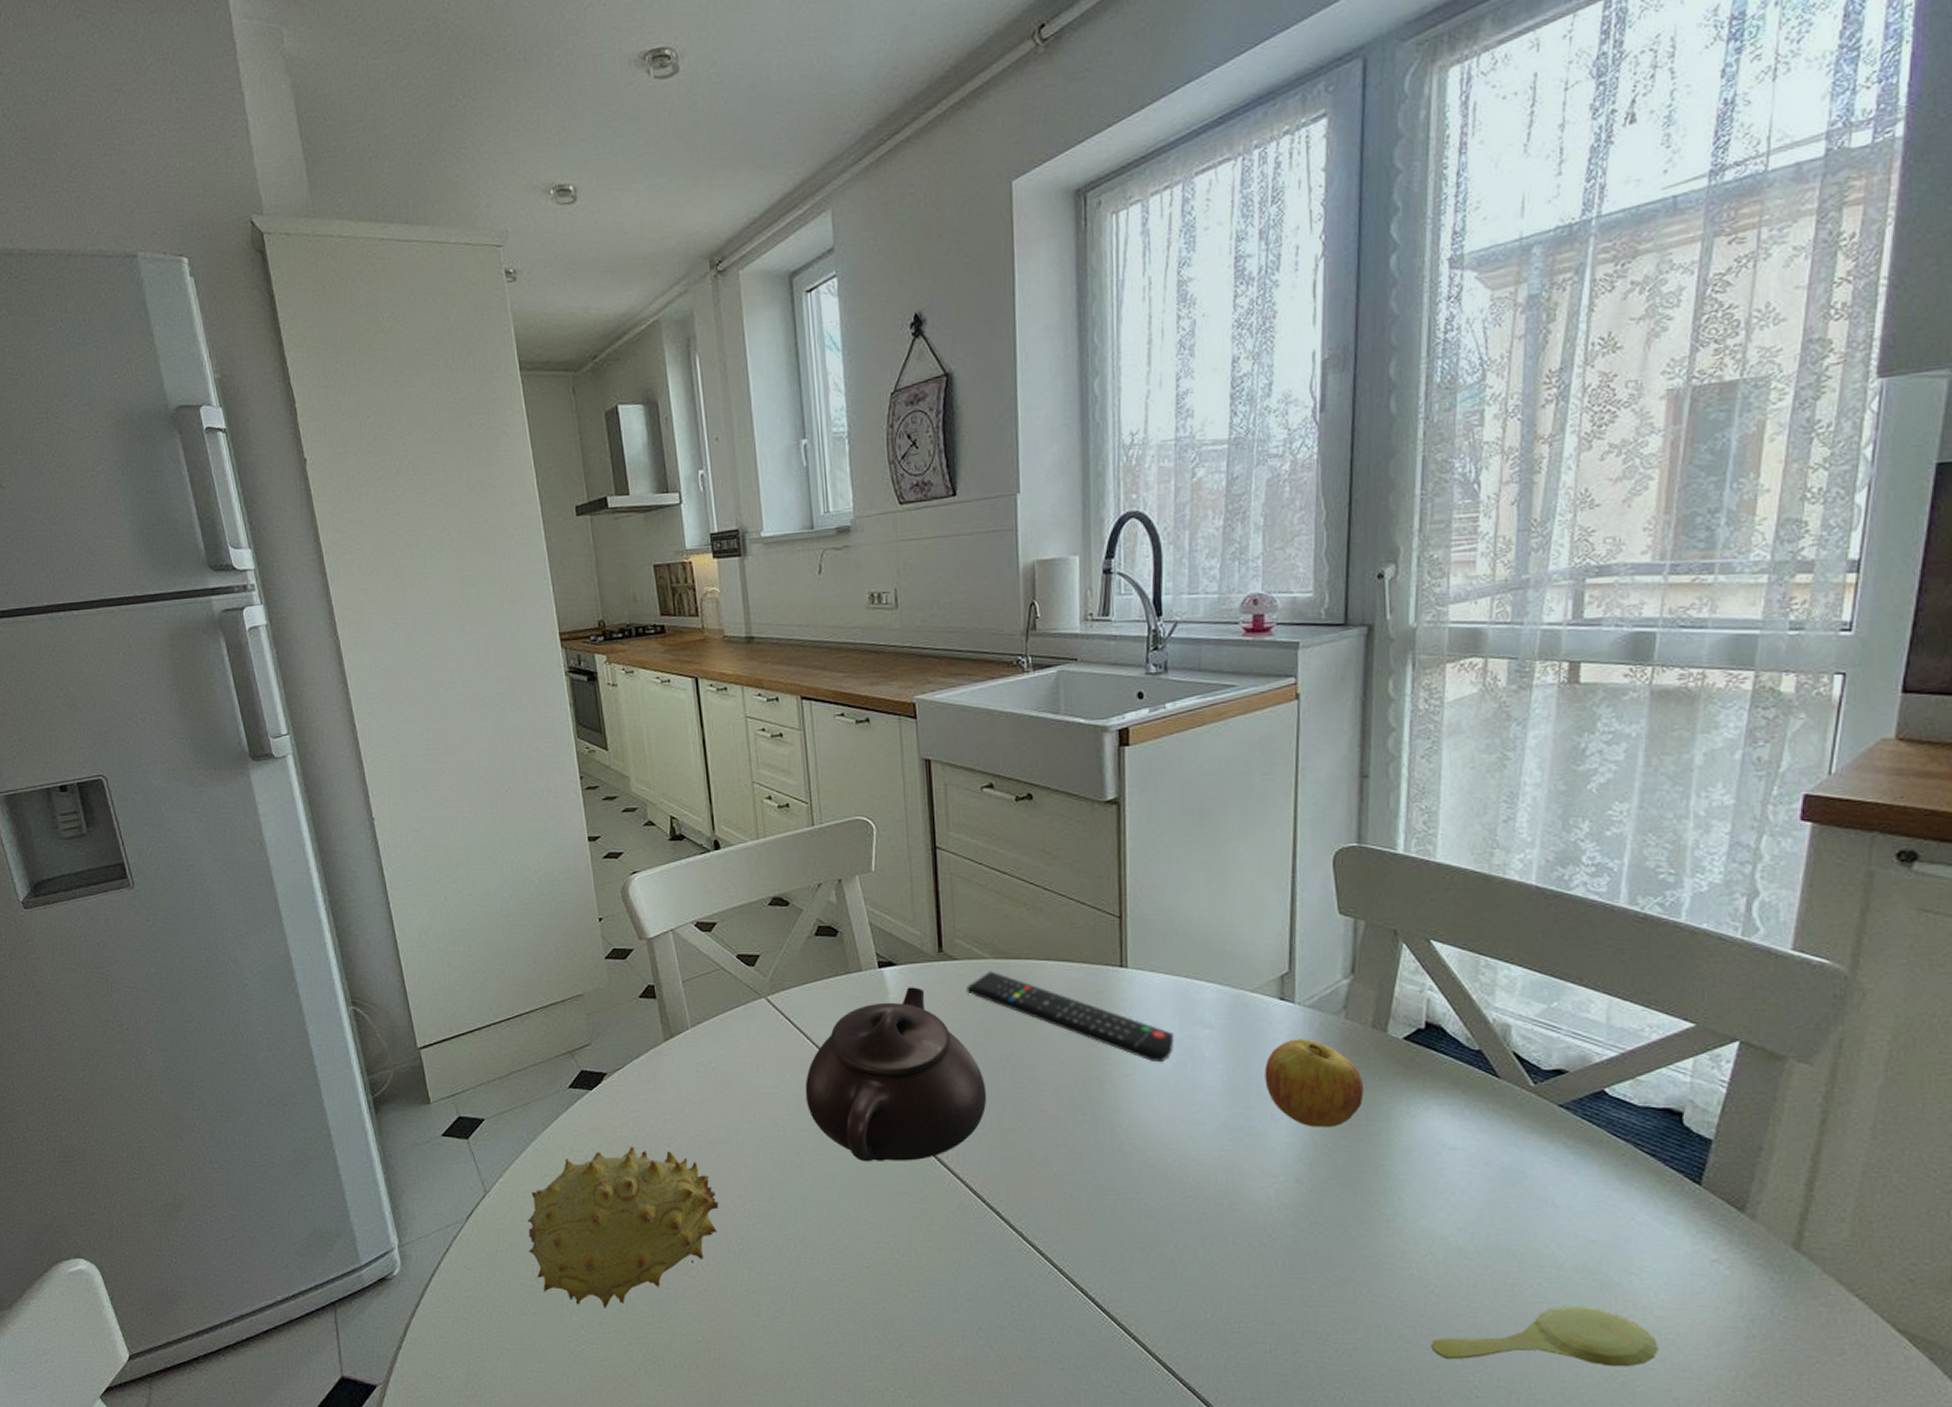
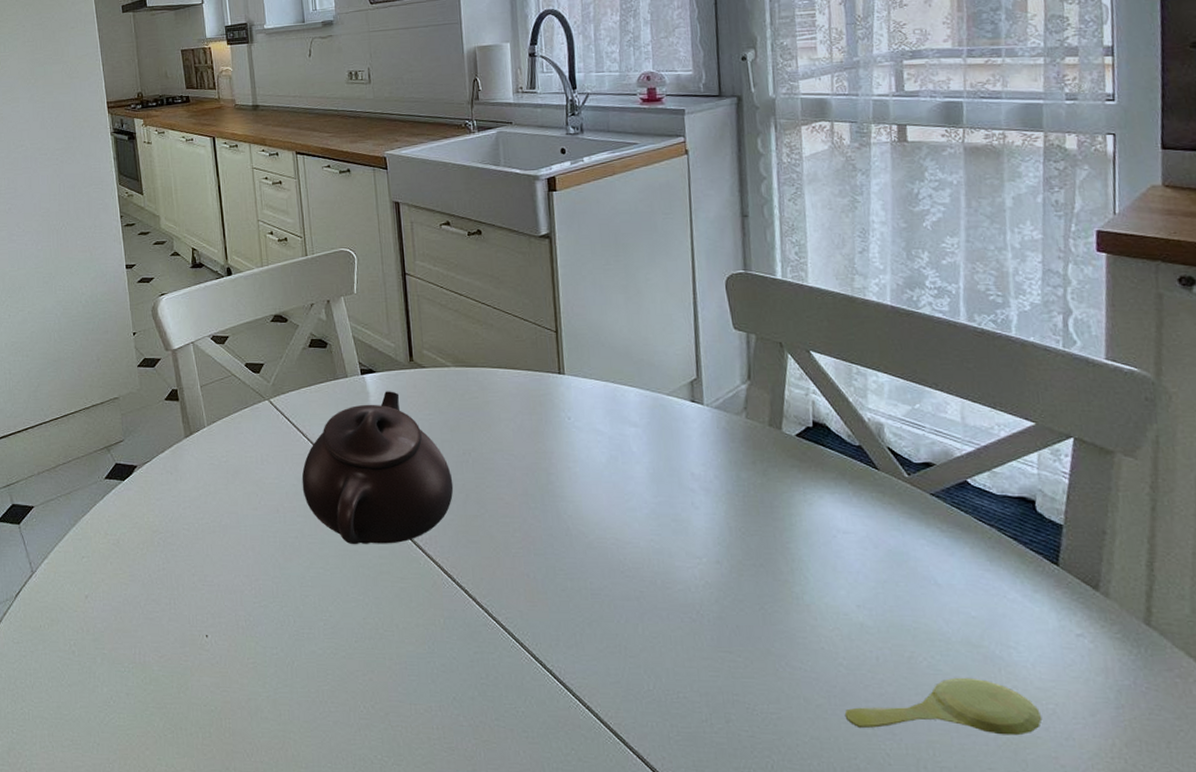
fruit: present [527,1147,719,1308] -> none [67,531,230,680]
remote control: present [966,971,1175,1063] -> none [433,377,607,457]
apple: present [1264,1039,1365,1128] -> none [683,436,768,514]

